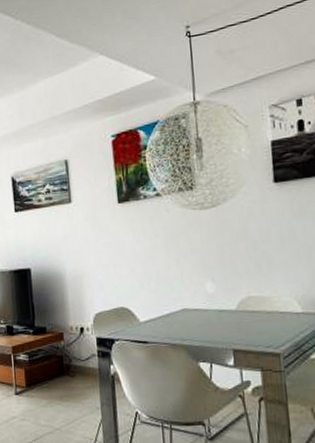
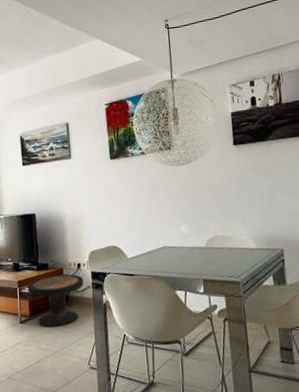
side table: none [23,340,88,401] -> present [27,274,84,328]

